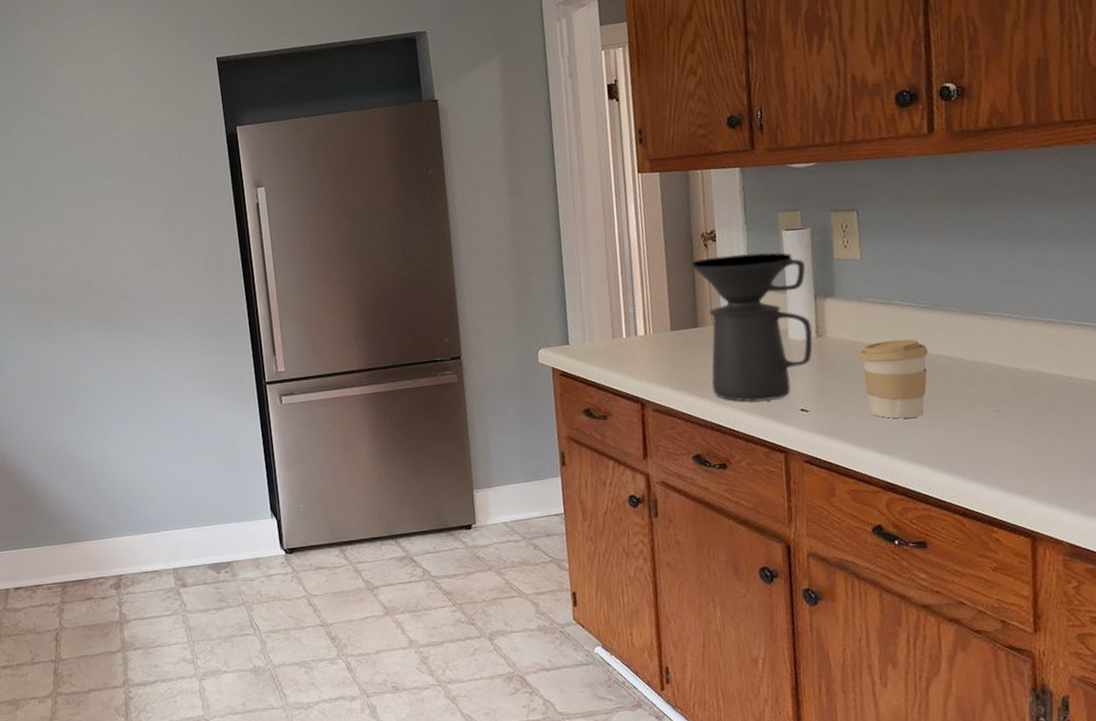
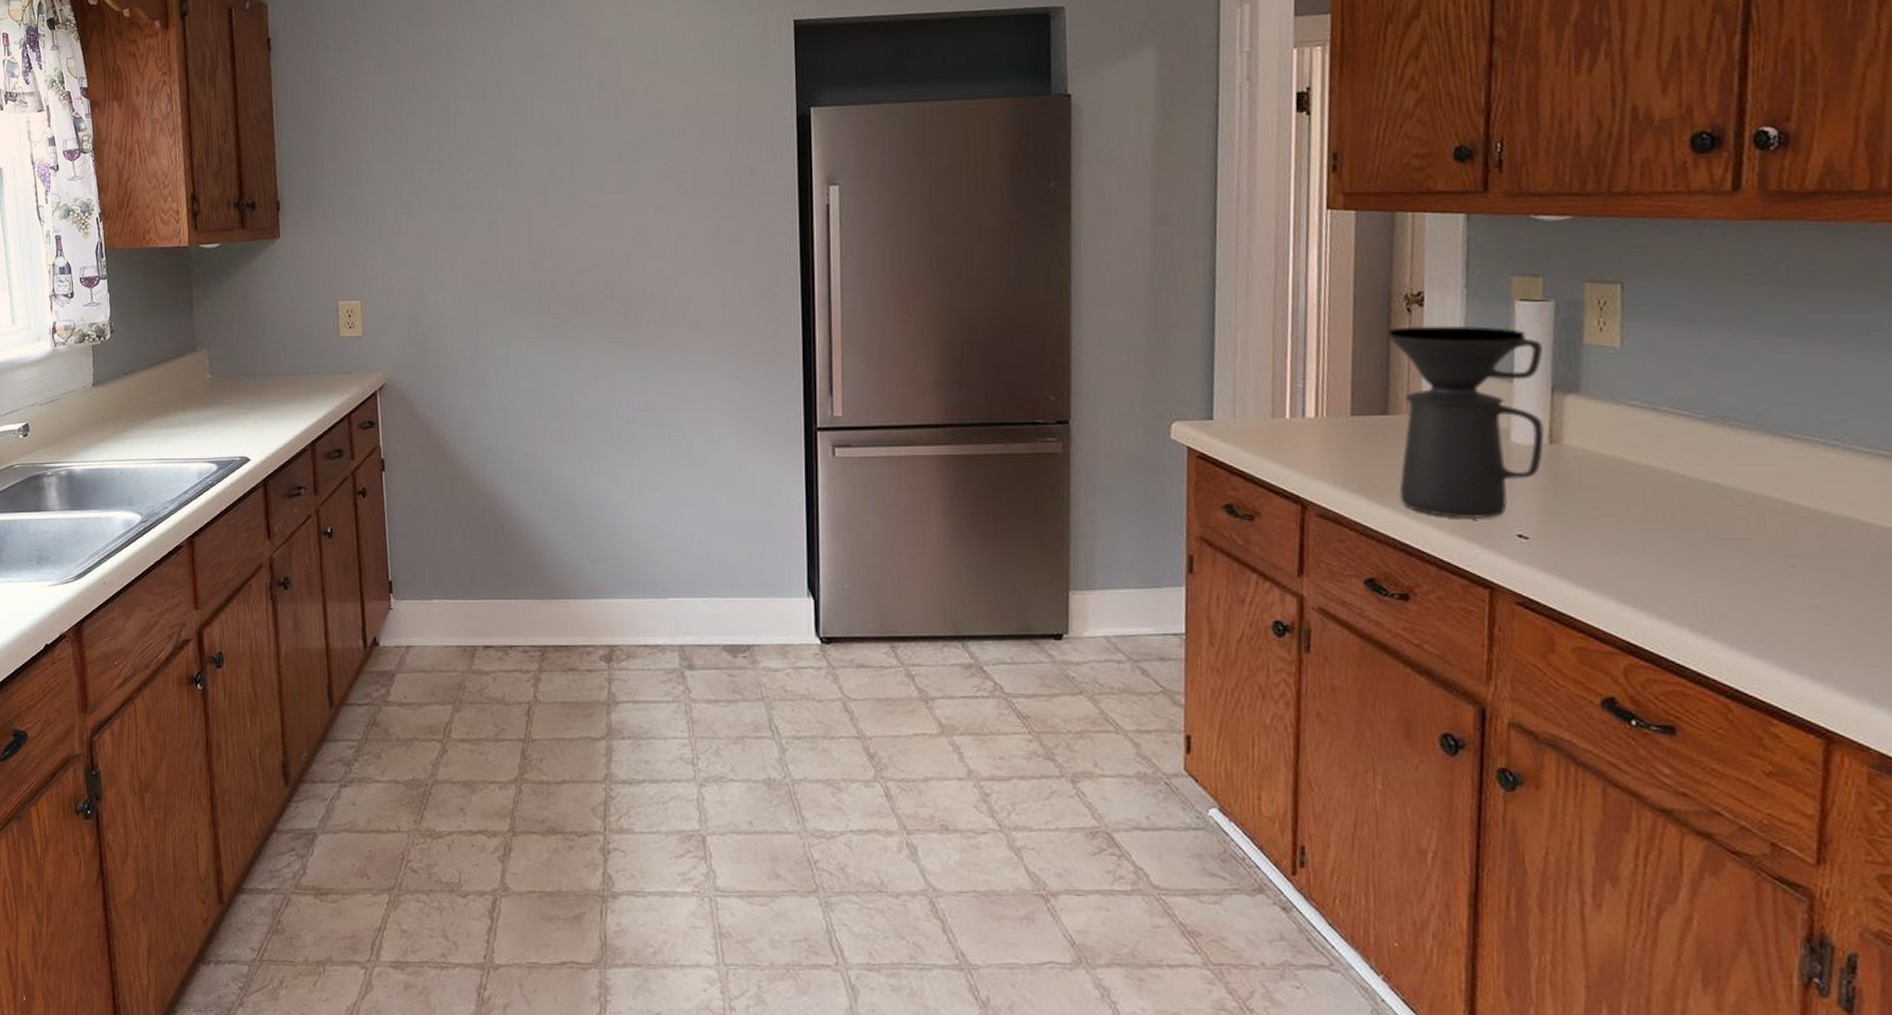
coffee cup: present [858,339,929,419] -> none [1605,458,1704,562]

